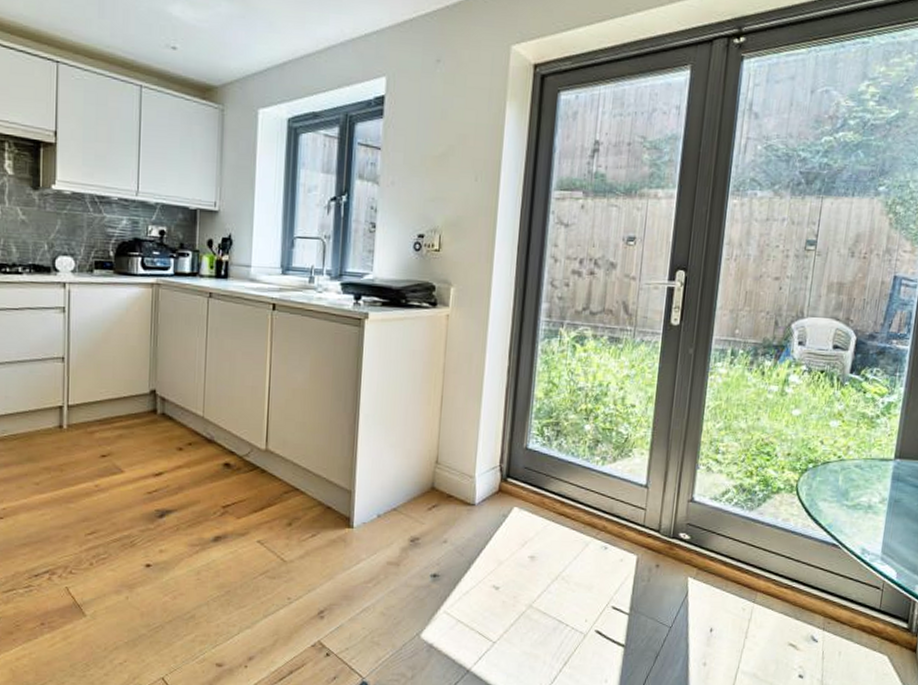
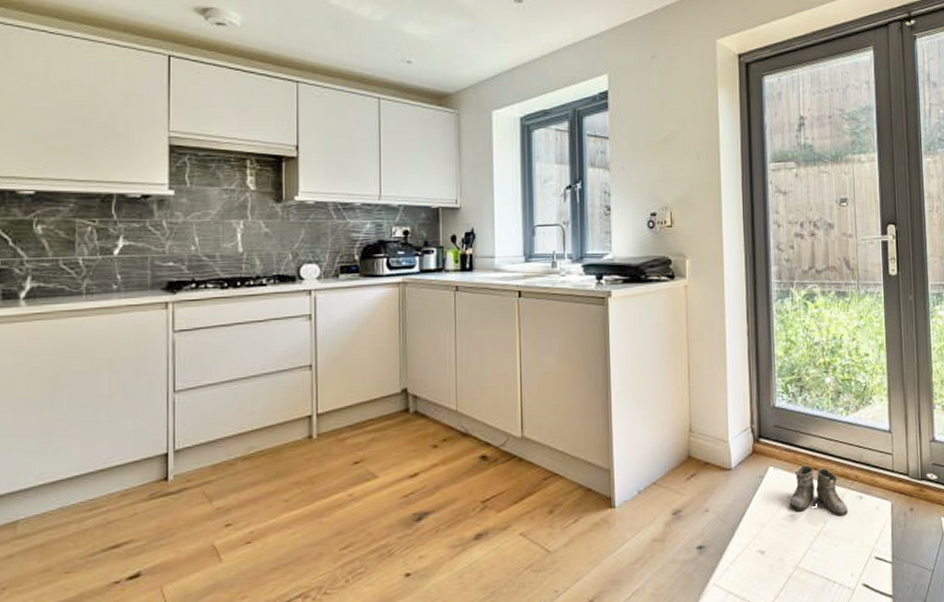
boots: none [530,510,591,564] -> present [787,465,849,516]

